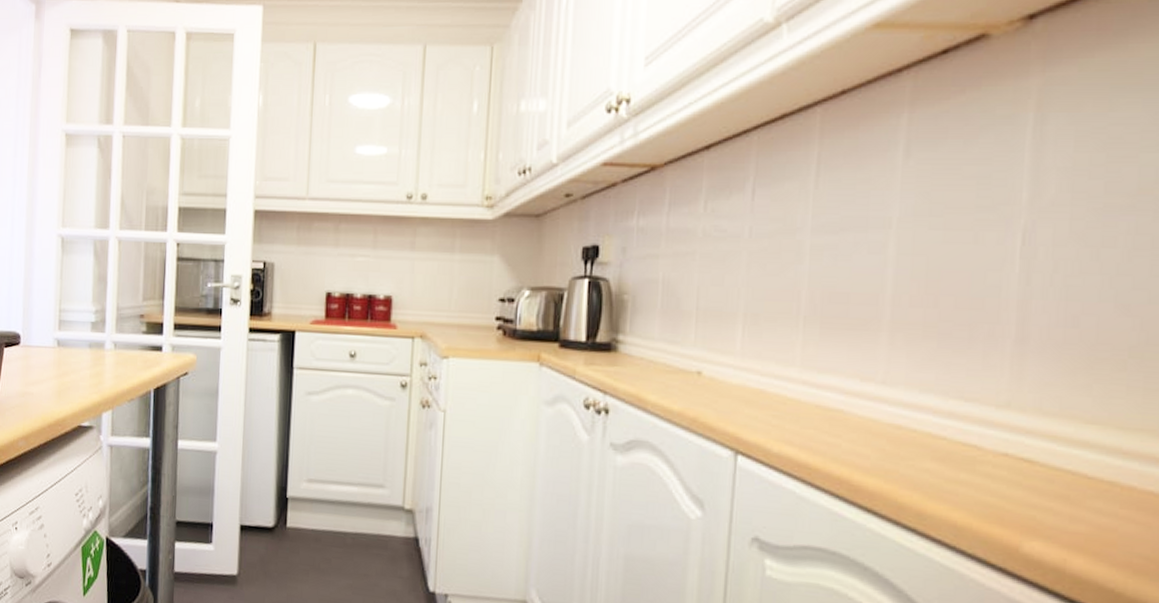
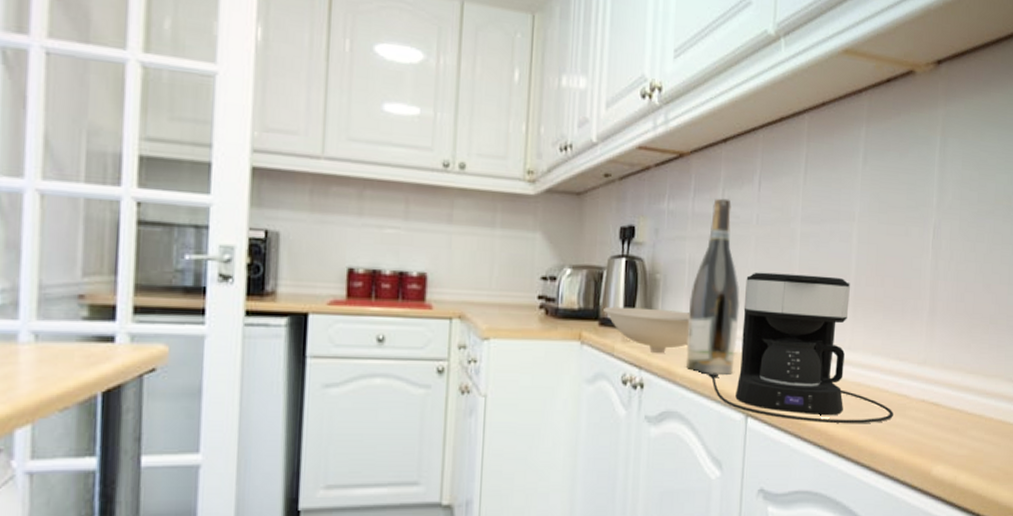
dish: none [564,328,663,379] -> present [603,306,689,354]
wine bottle: none [658,211,729,406] -> present [685,198,741,376]
coffee maker: none [686,291,955,477] -> present [708,272,893,424]

